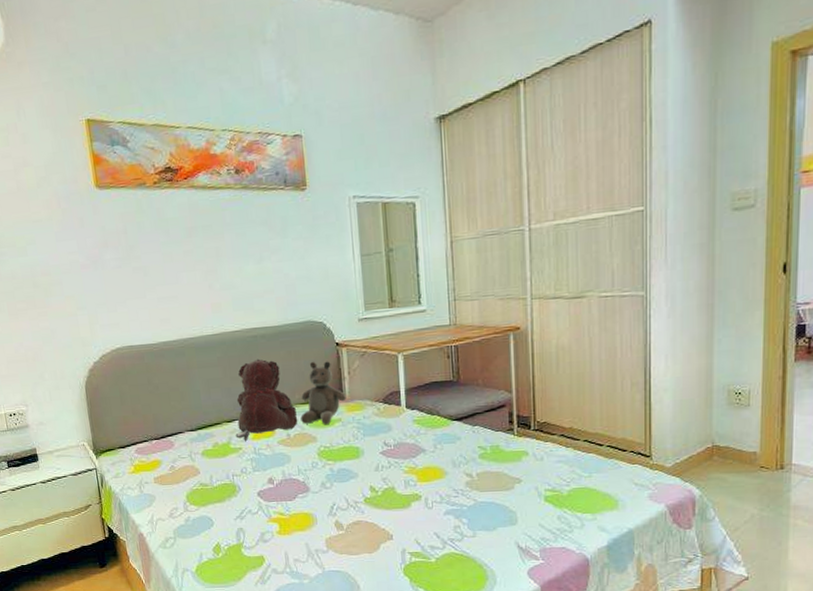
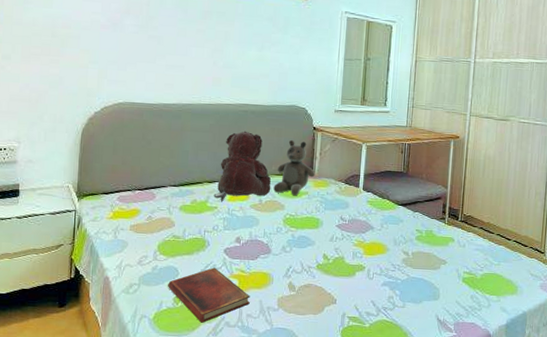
diary: none [204,513,295,572] -> present [168,267,250,323]

